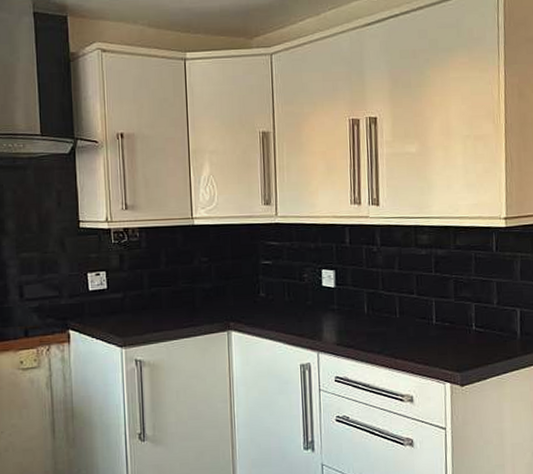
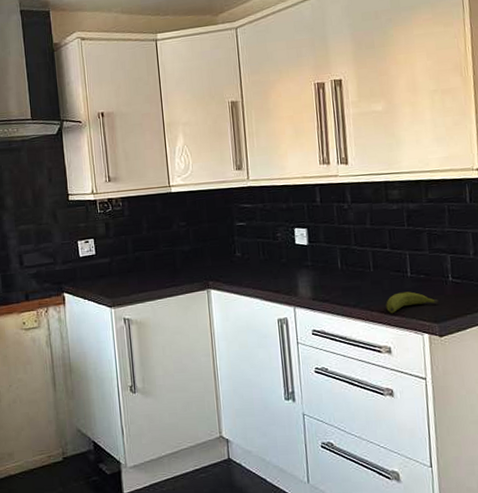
fruit: none [410,339,461,362] -> present [386,291,439,314]

